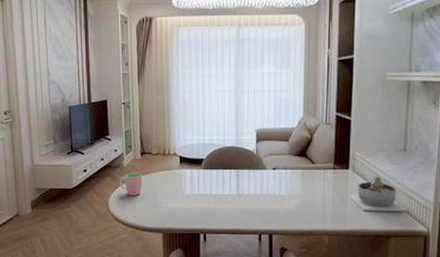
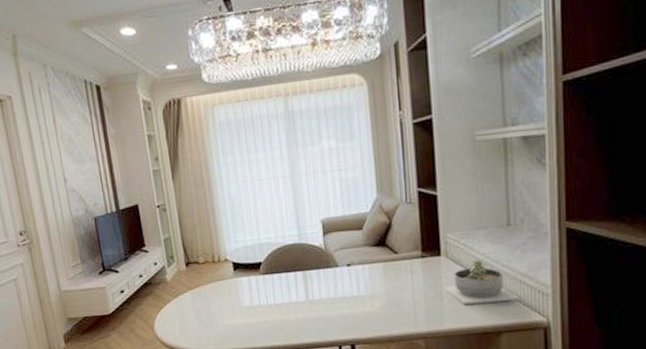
cup: present [120,172,143,196] -> none [164,287,193,316]

